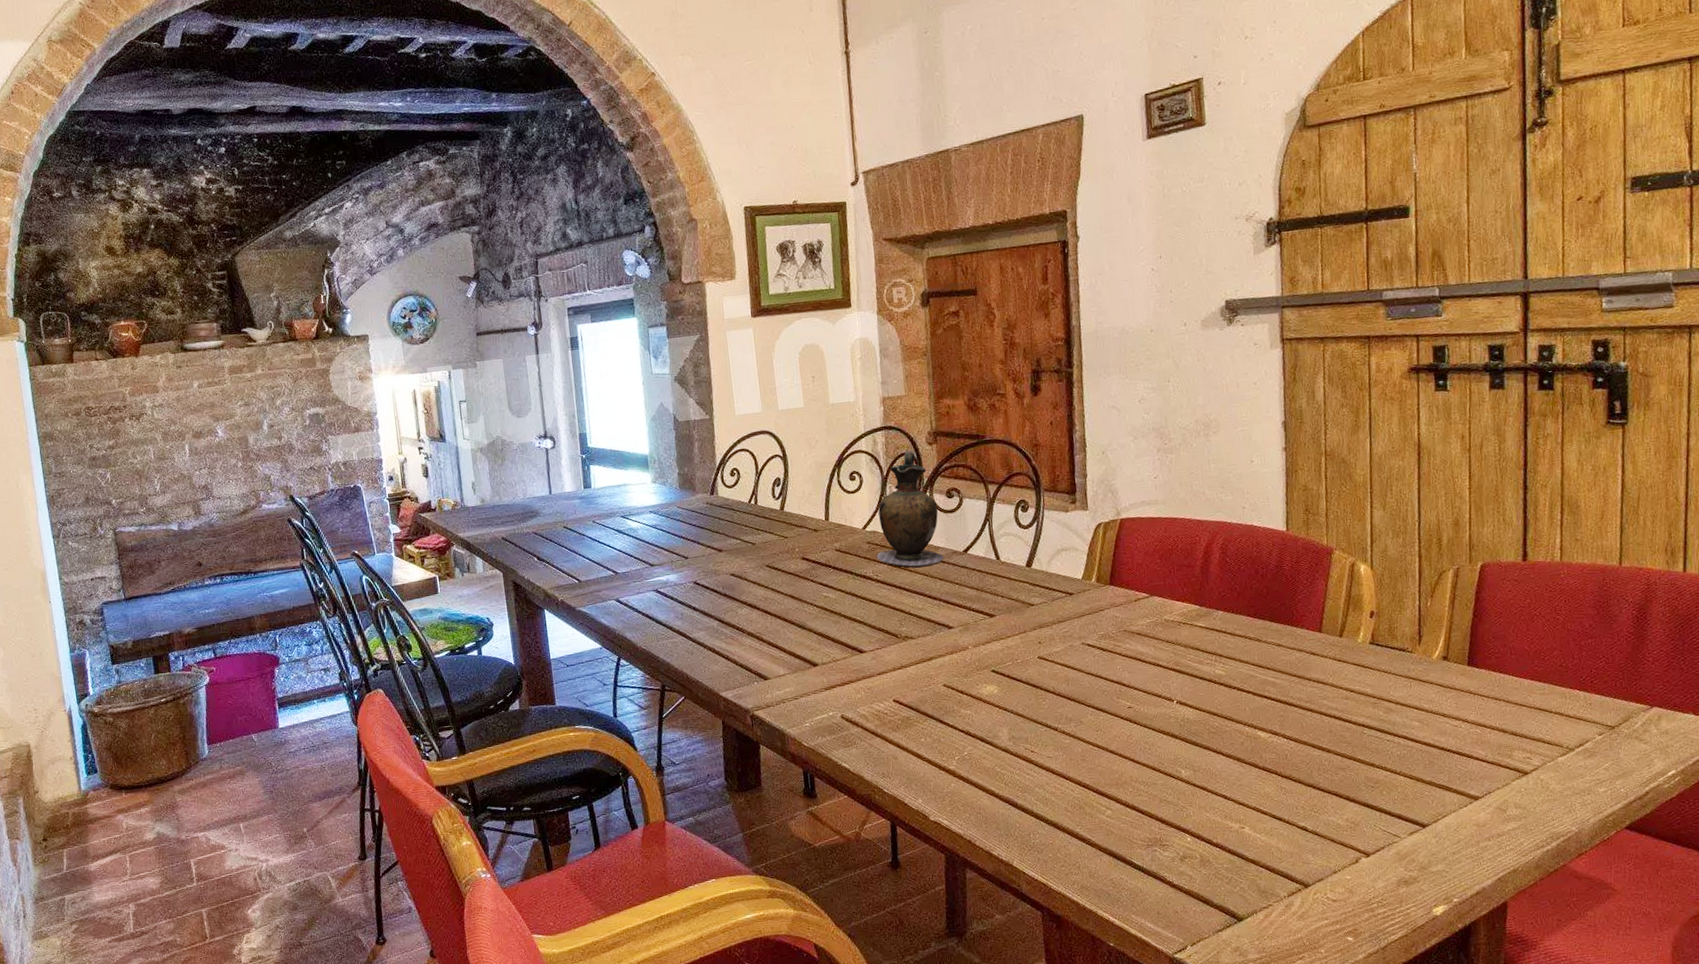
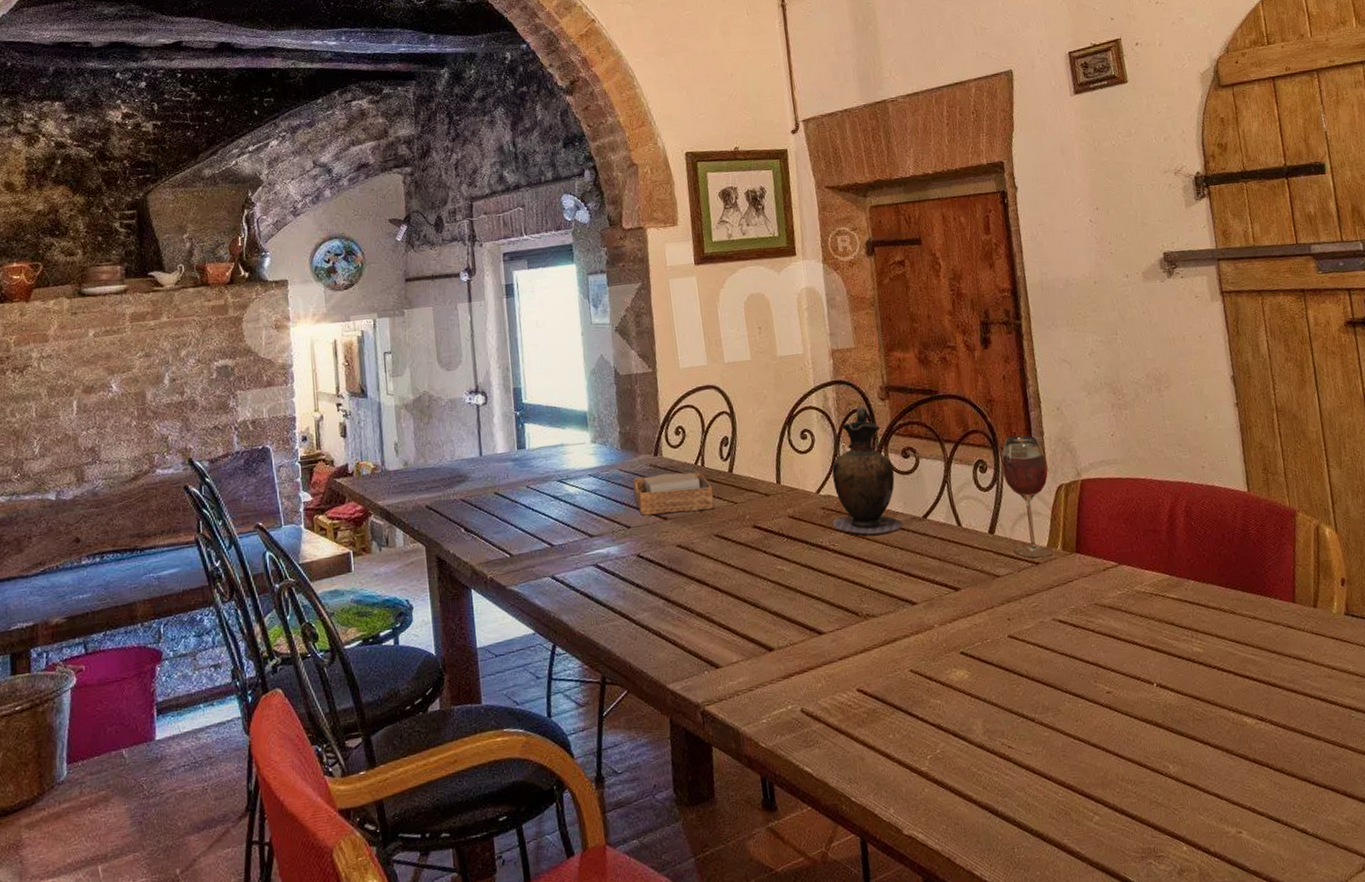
napkin holder: none [690,510,766,548] -> present [632,472,715,516]
wineglass: none [1042,477,1089,589] -> present [1001,435,1053,558]

